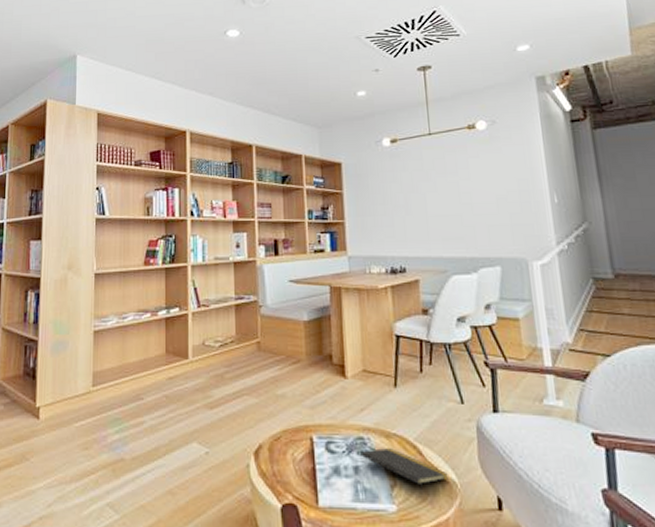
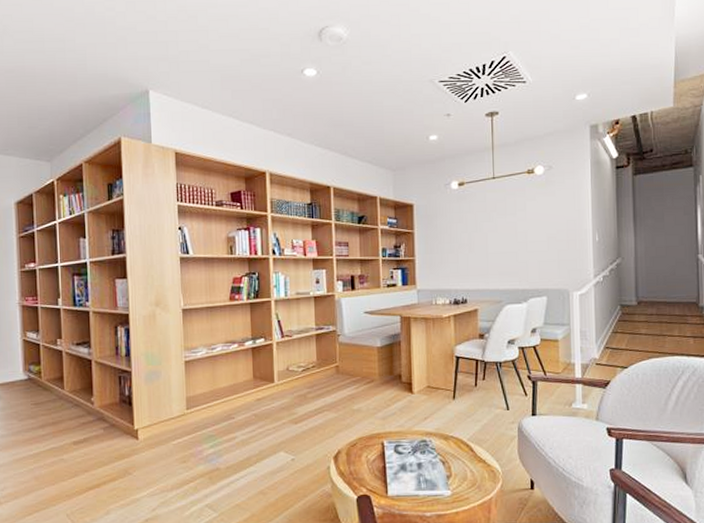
notepad: present [360,448,448,496] -> none [423,448,493,482]

